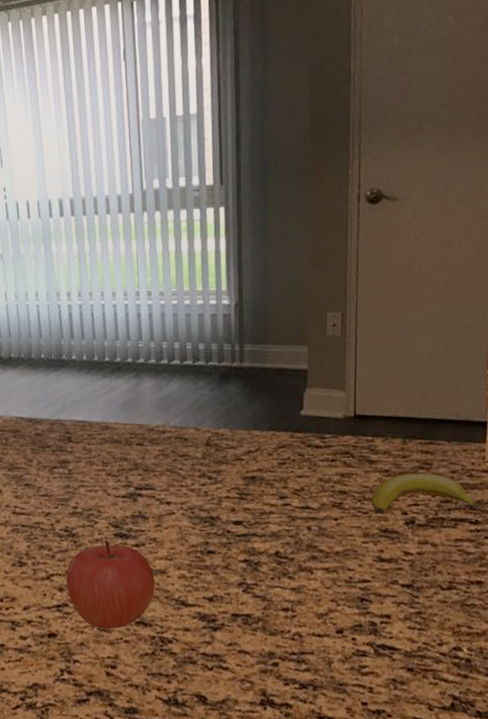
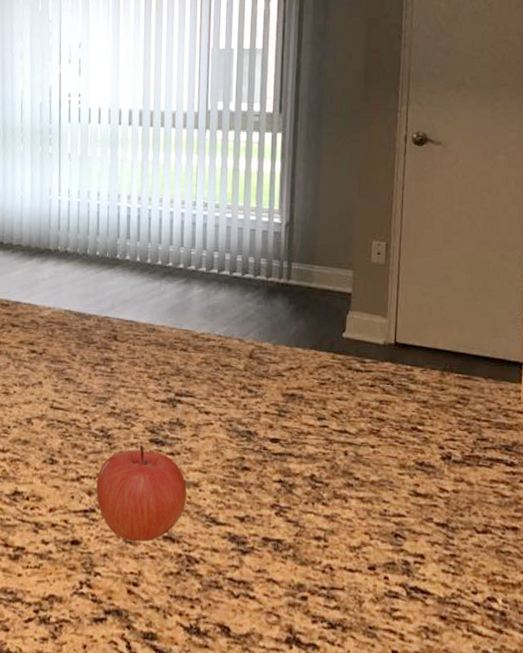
banana: present [372,473,479,514] -> none [409,407,515,450]

